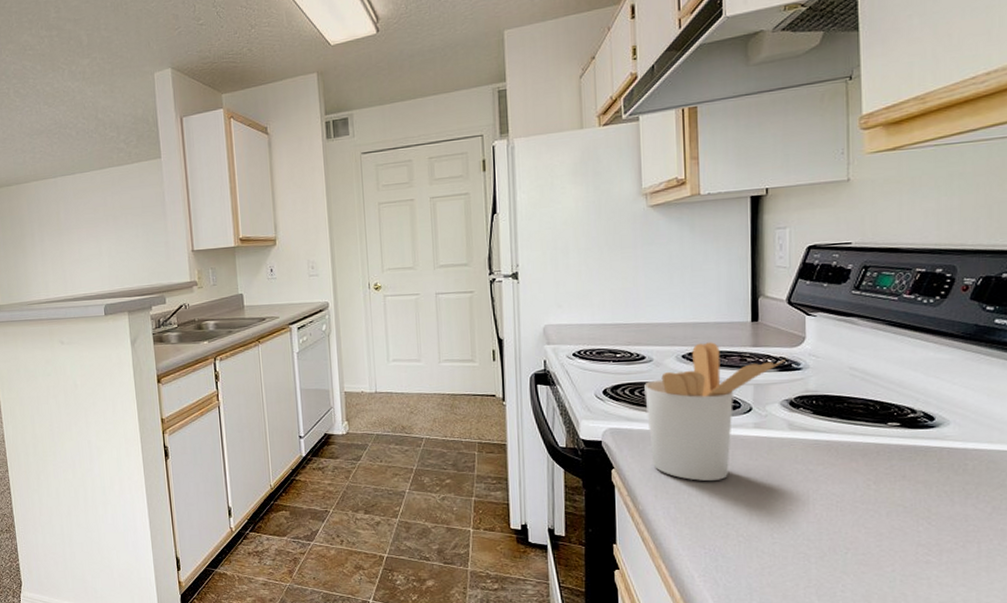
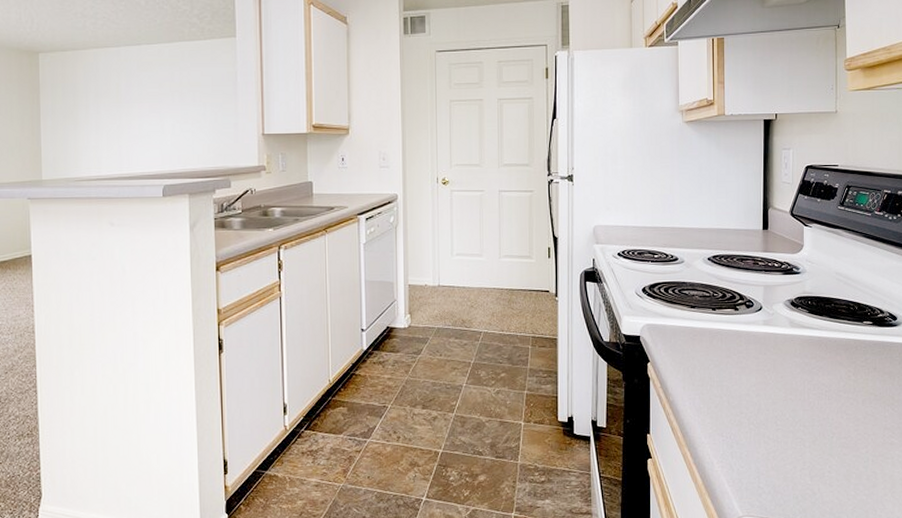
utensil holder: present [644,342,785,481] -> none [677,247,788,373]

